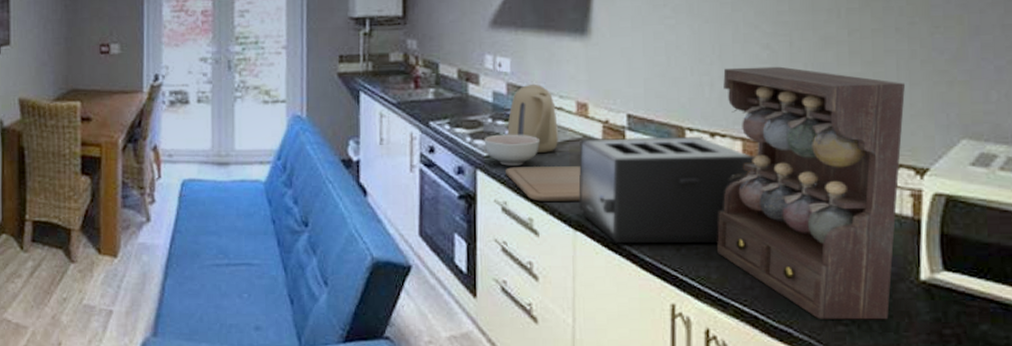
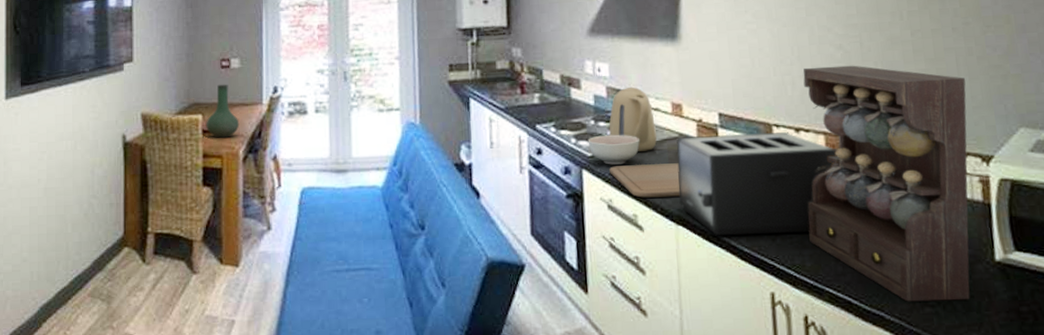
vase: none [85,70,119,126] -> present [206,84,240,138]

